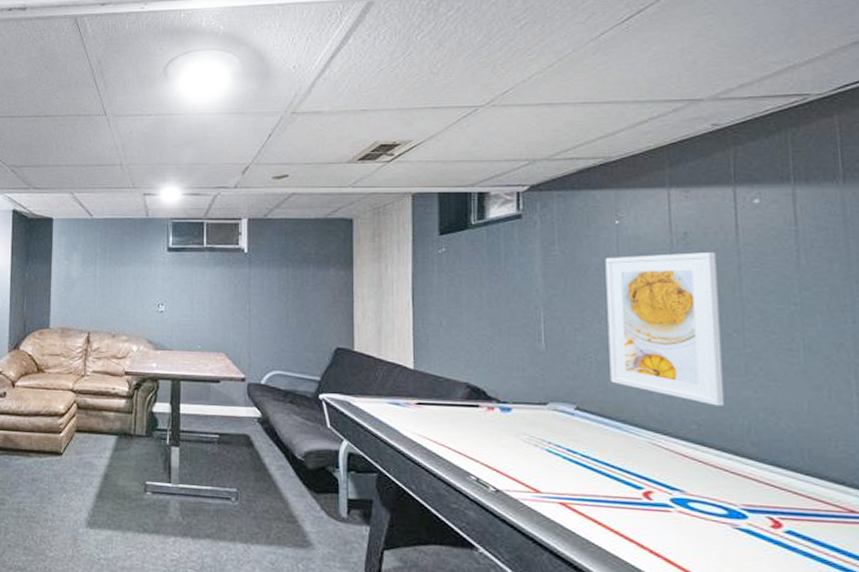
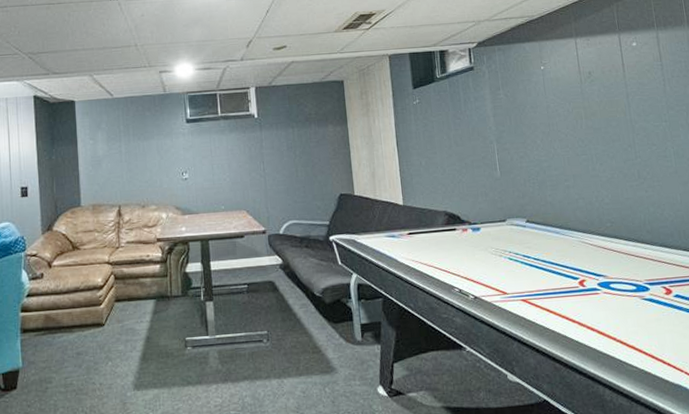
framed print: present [605,251,725,407] -> none [536,85,627,206]

